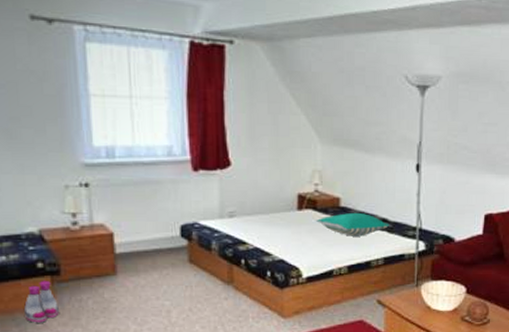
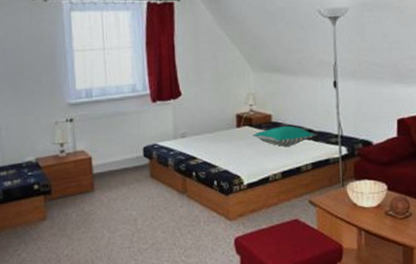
boots: present [23,280,59,323] -> none [23,199,50,235]

